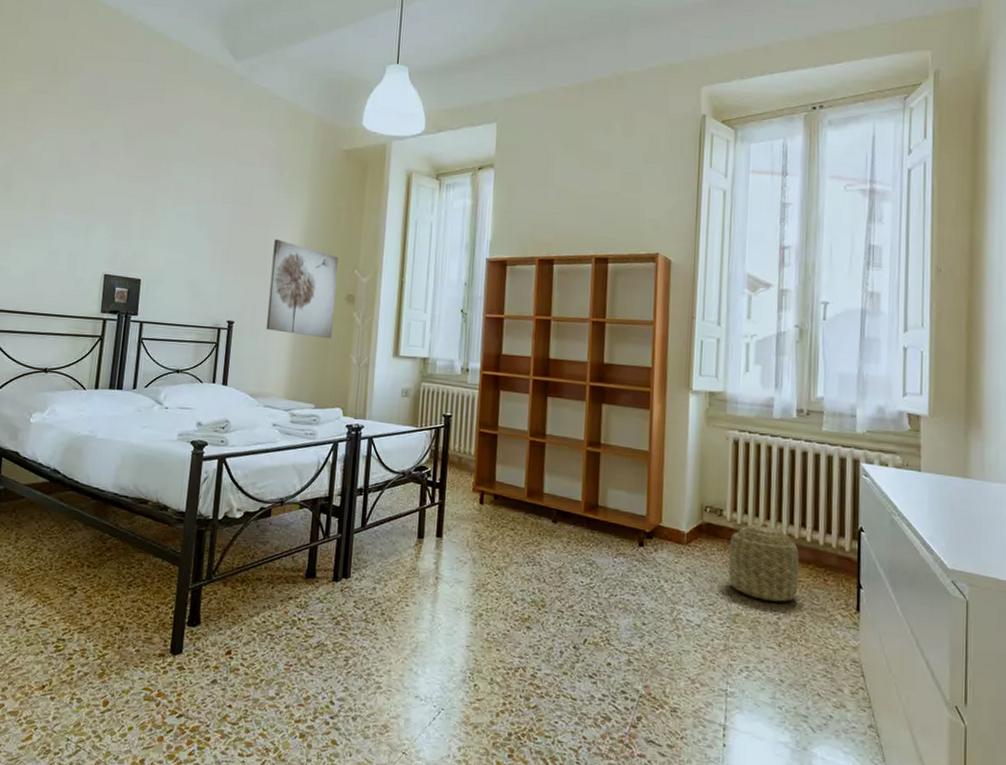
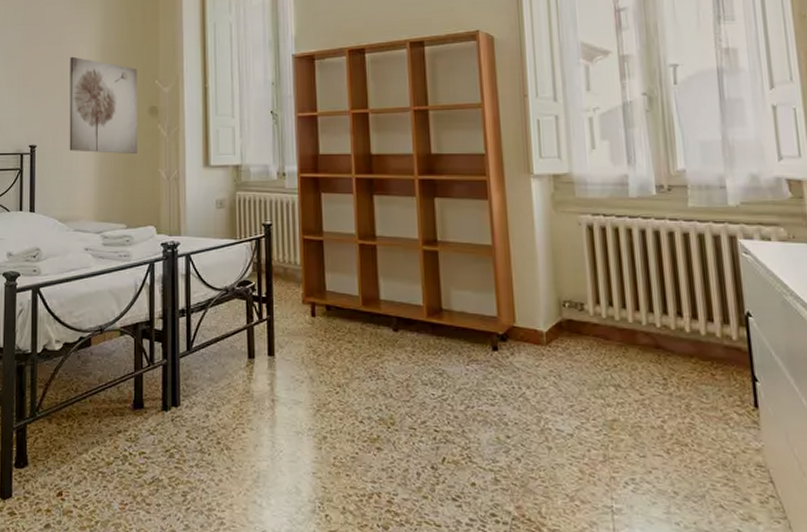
basket: present [728,522,800,602] -> none [595,313,682,403]

